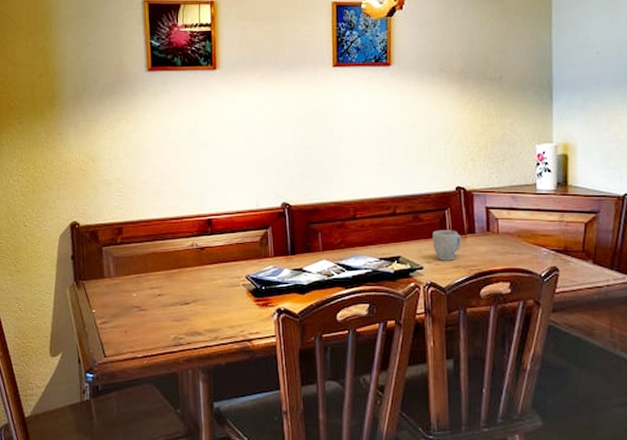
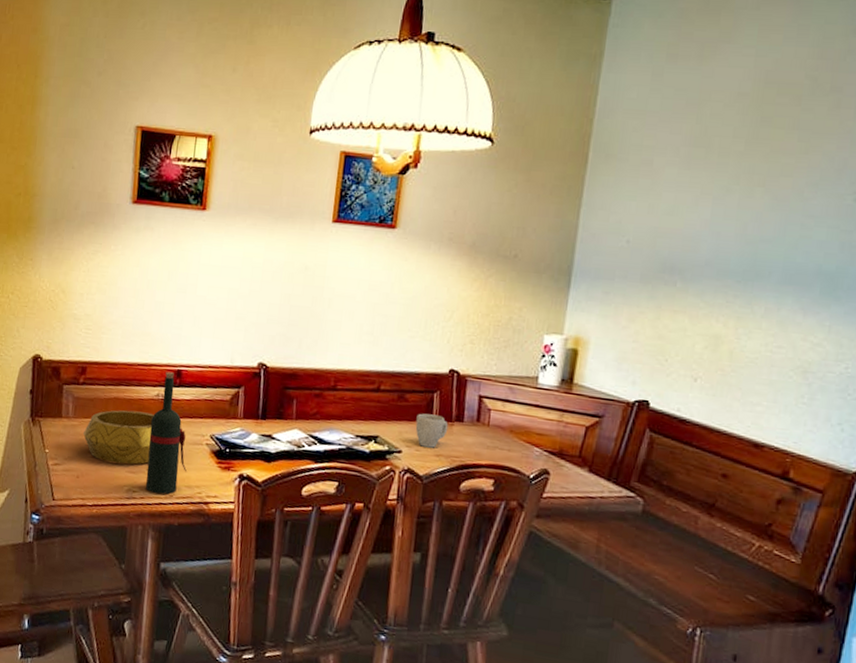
decorative bowl: none [127,262,191,314] -> present [83,410,154,465]
wine bottle: none [189,222,227,337] -> present [145,372,186,494]

